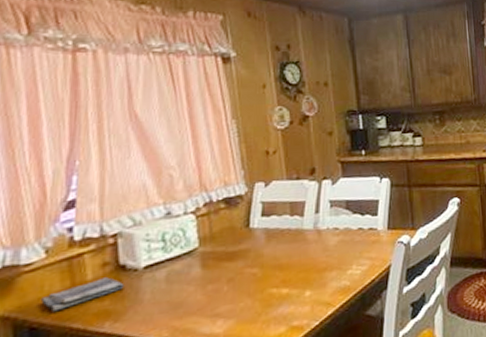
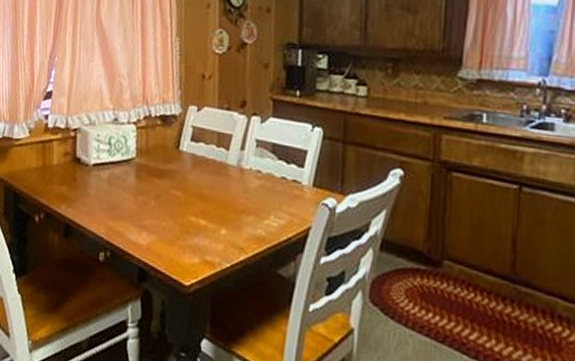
dish towel: present [41,277,125,312] -> none [23,165,78,185]

